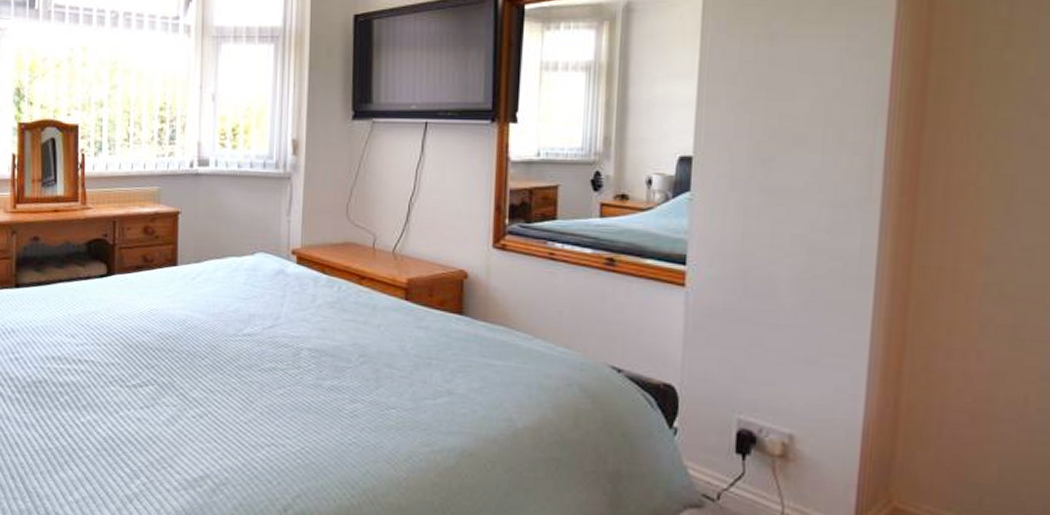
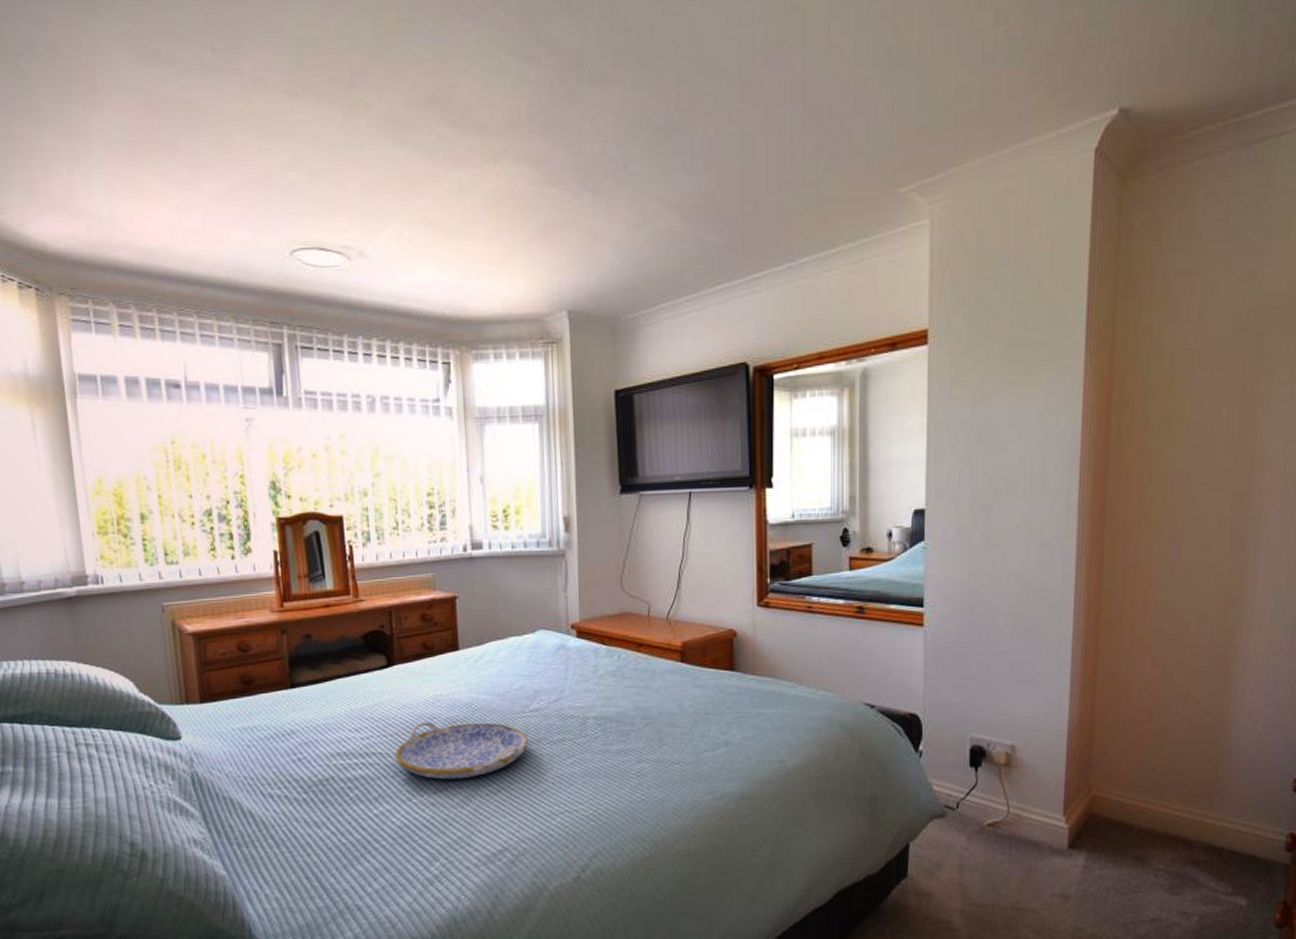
serving tray: none [107,334,239,398] -> present [395,721,528,780]

